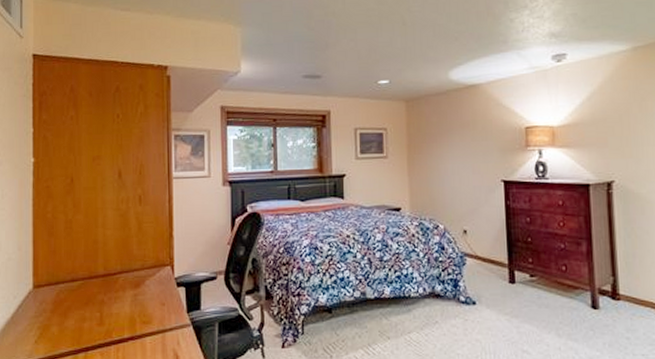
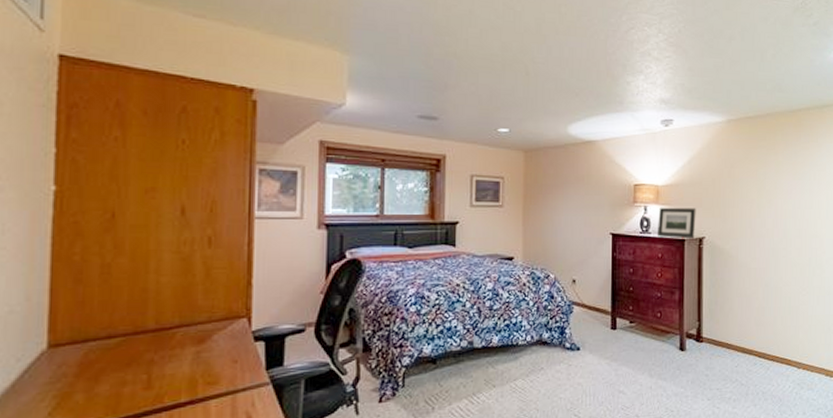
picture frame: none [555,148,602,184] -> present [656,207,696,239]

